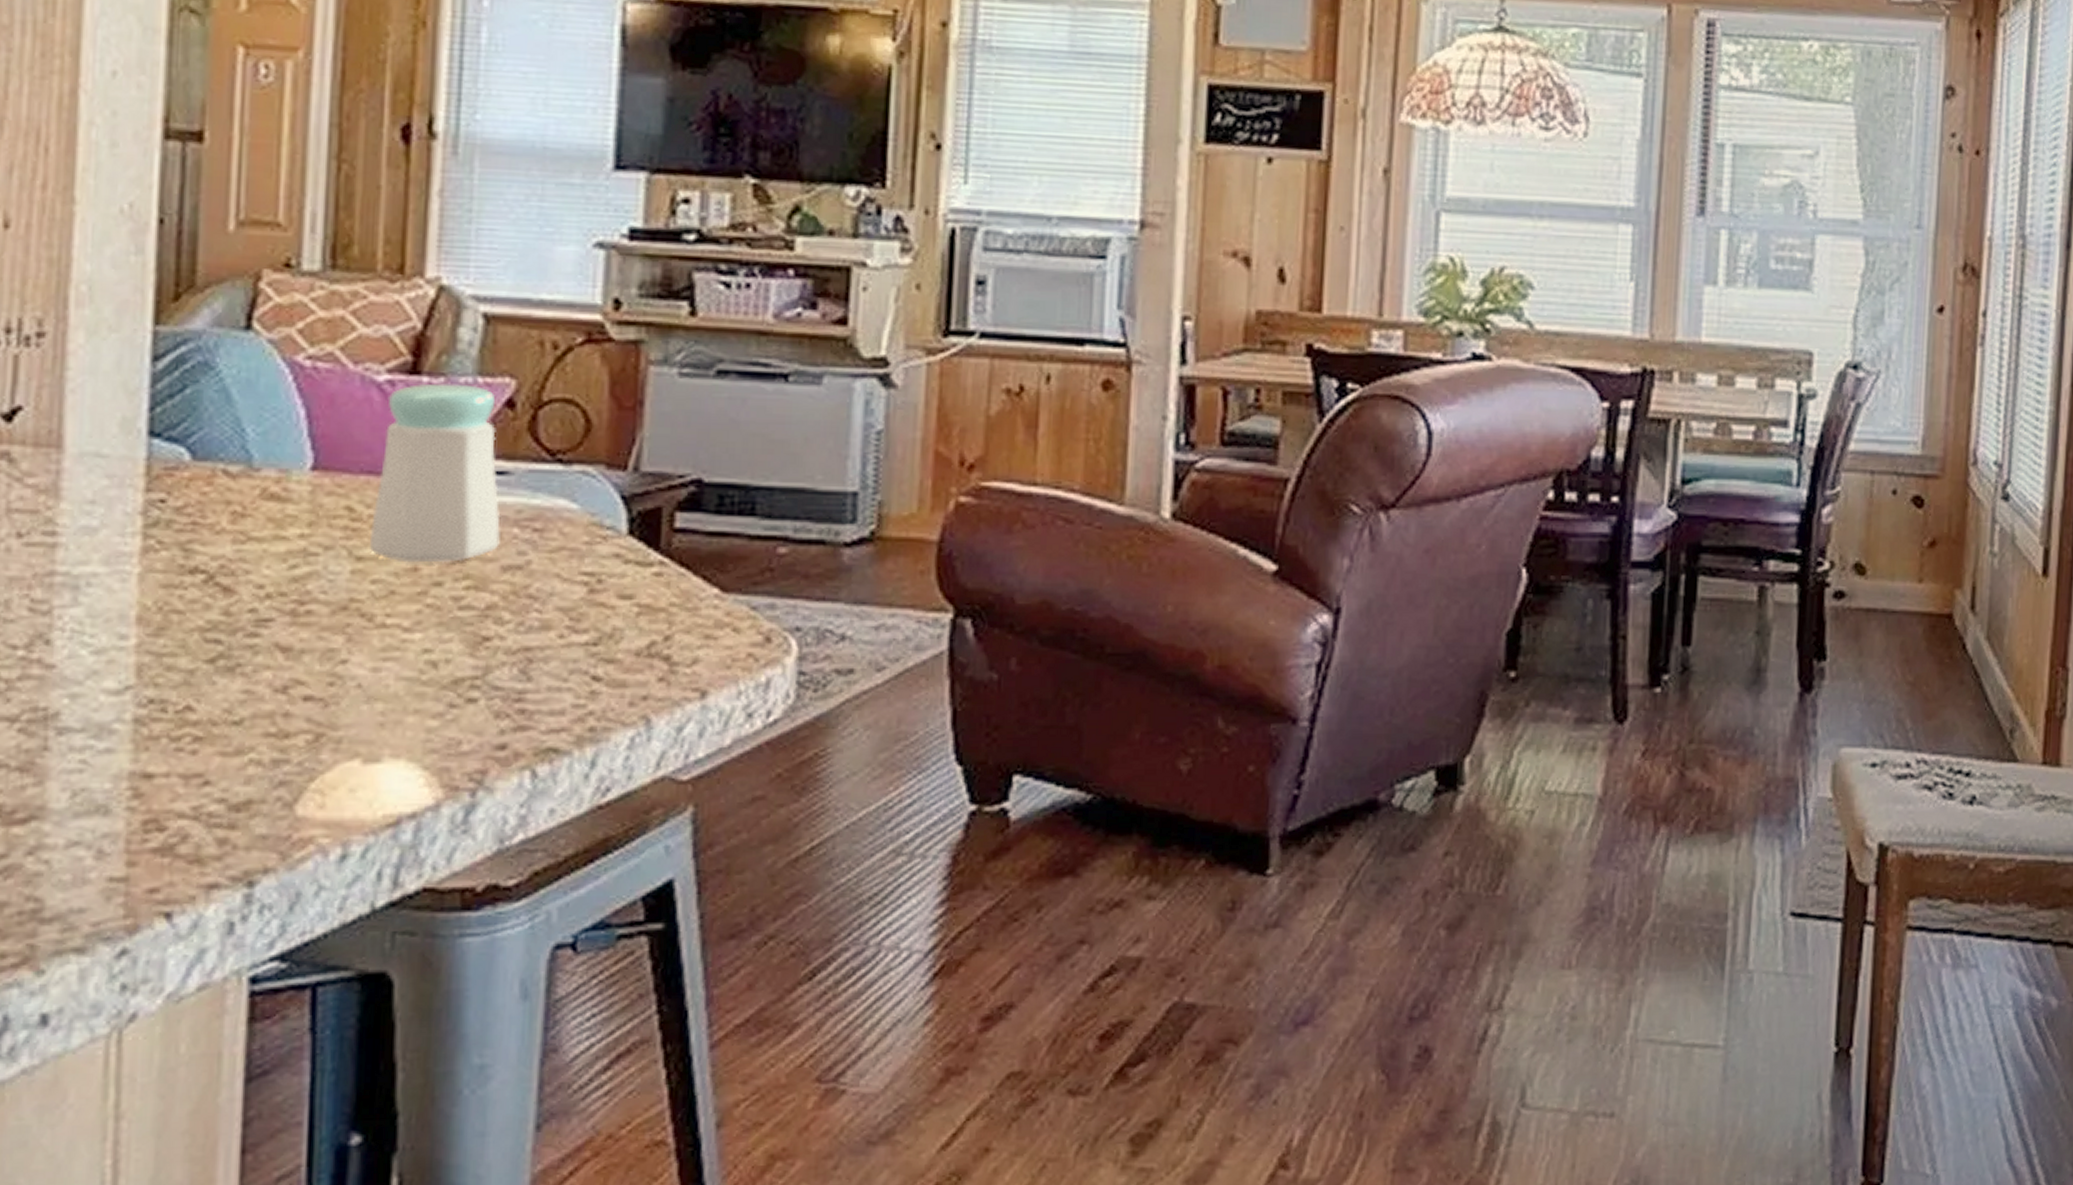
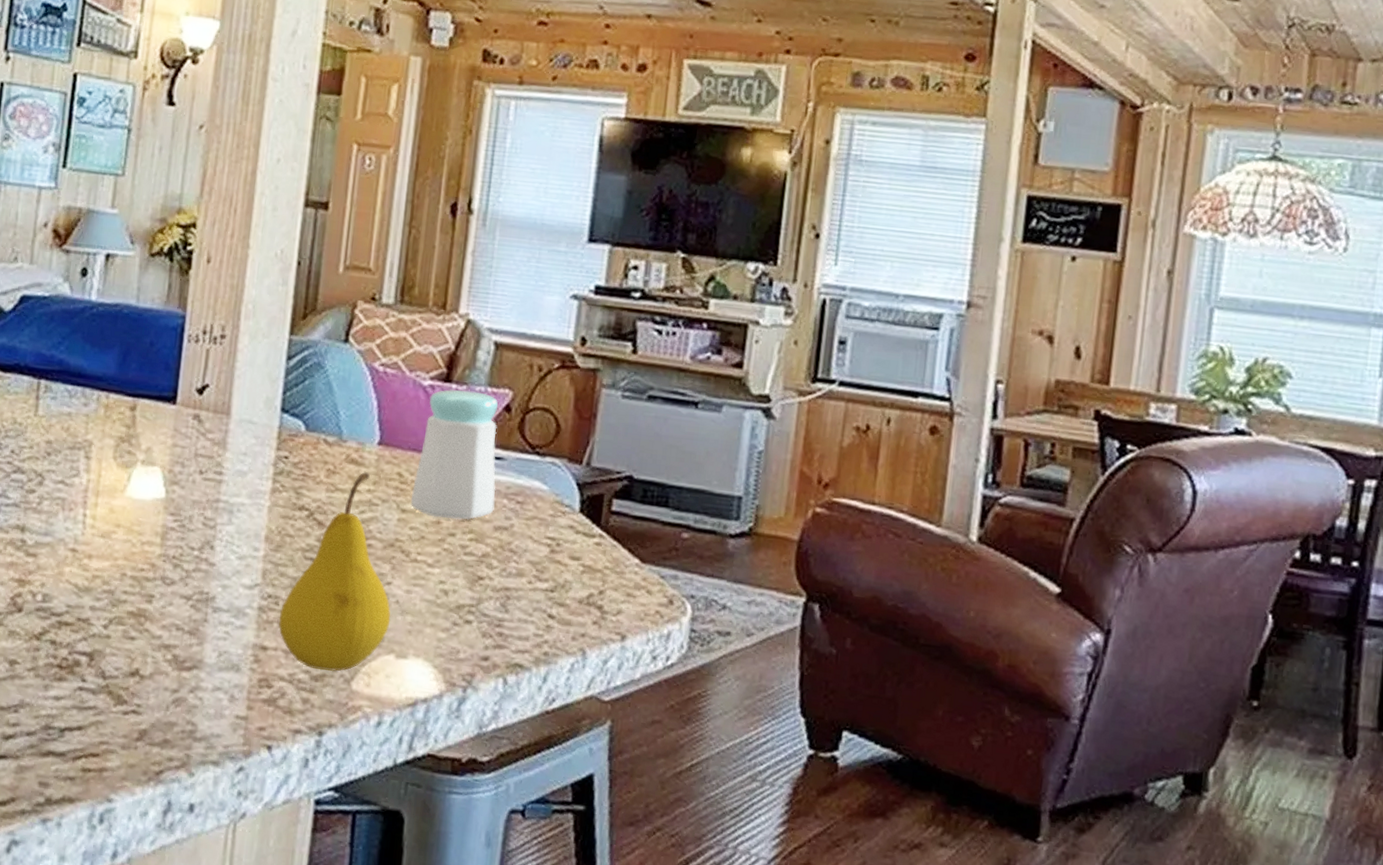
fruit: none [168,509,351,796] -> present [278,471,391,672]

